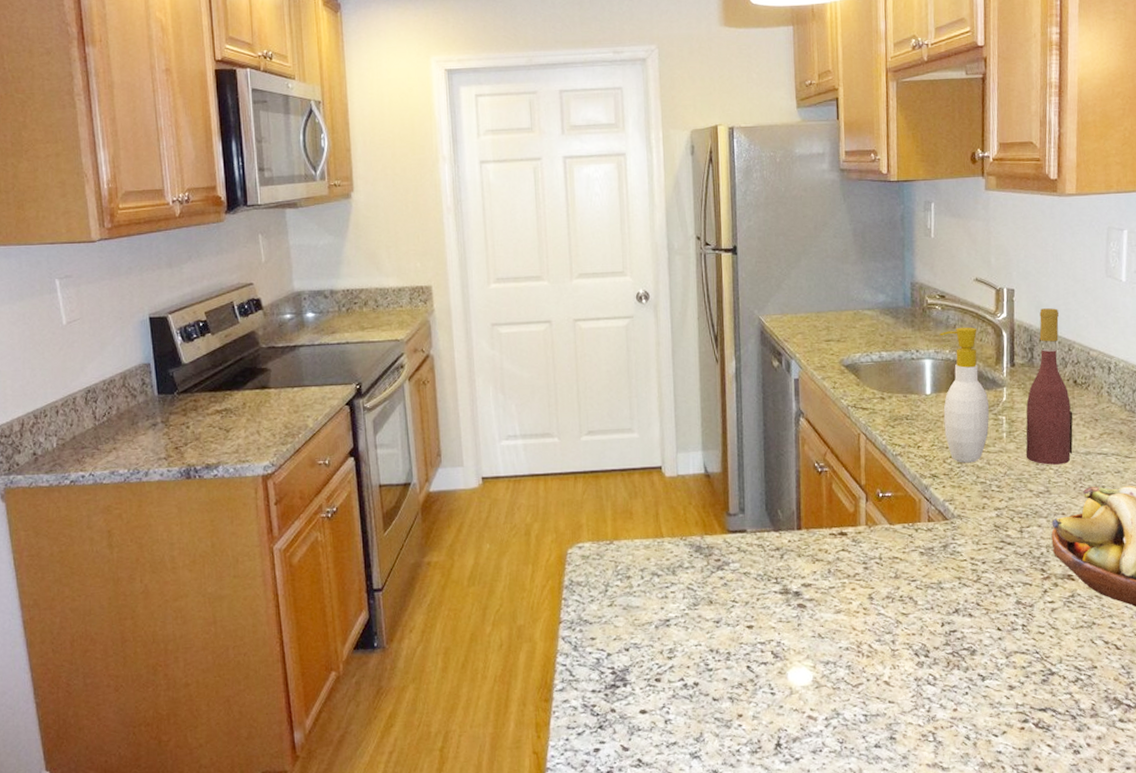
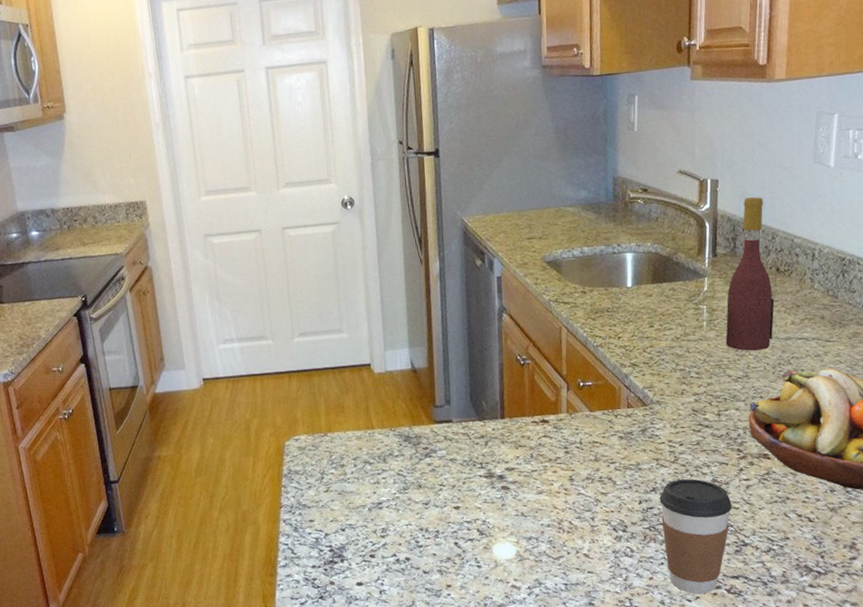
soap bottle: present [939,327,990,463] -> none [641,219,690,352]
coffee cup: none [962,600,1038,729] -> present [659,479,733,594]

